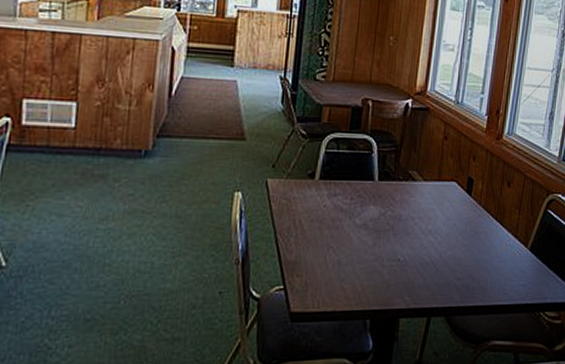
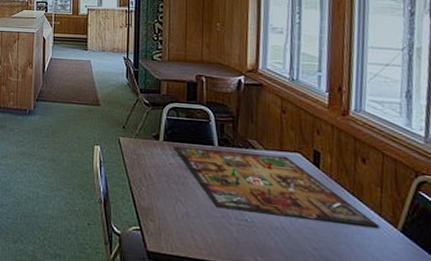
gameboard: none [330,184,513,251] -> present [173,146,379,228]

